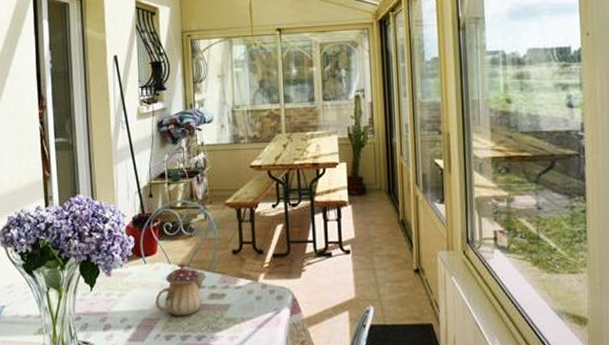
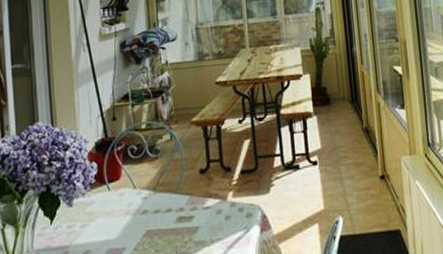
teapot: present [155,263,206,316] -> none [120,187,174,244]

